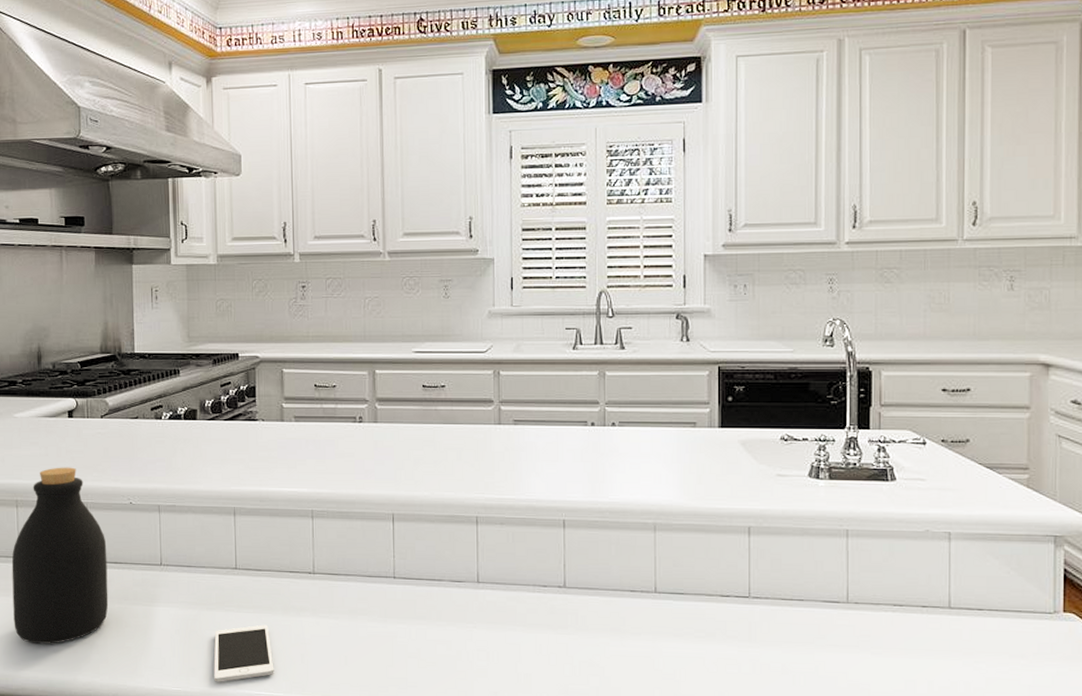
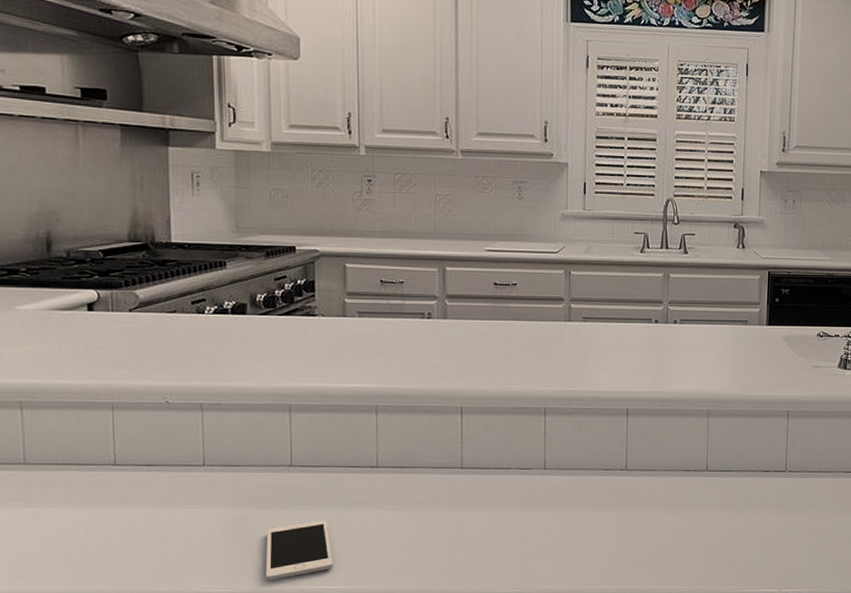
bottle: present [11,467,109,644] -> none [15,365,140,556]

